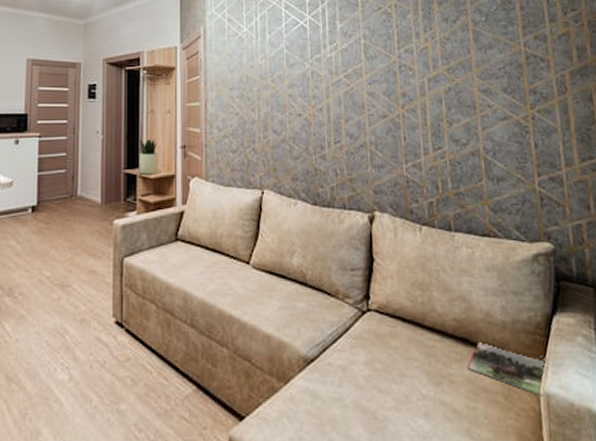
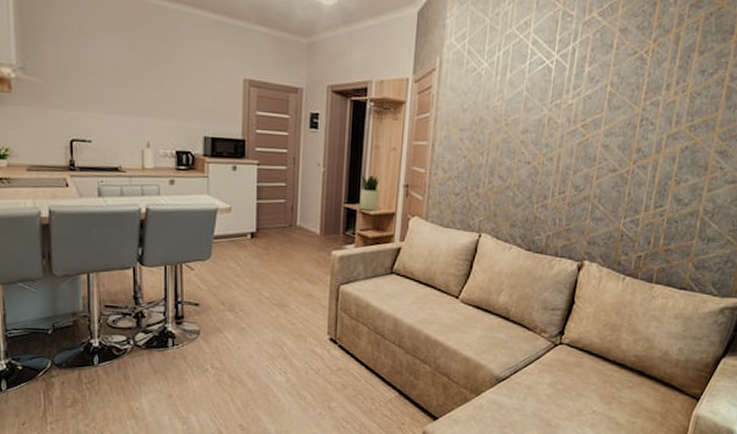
magazine: present [467,339,548,396] -> none [636,372,707,417]

